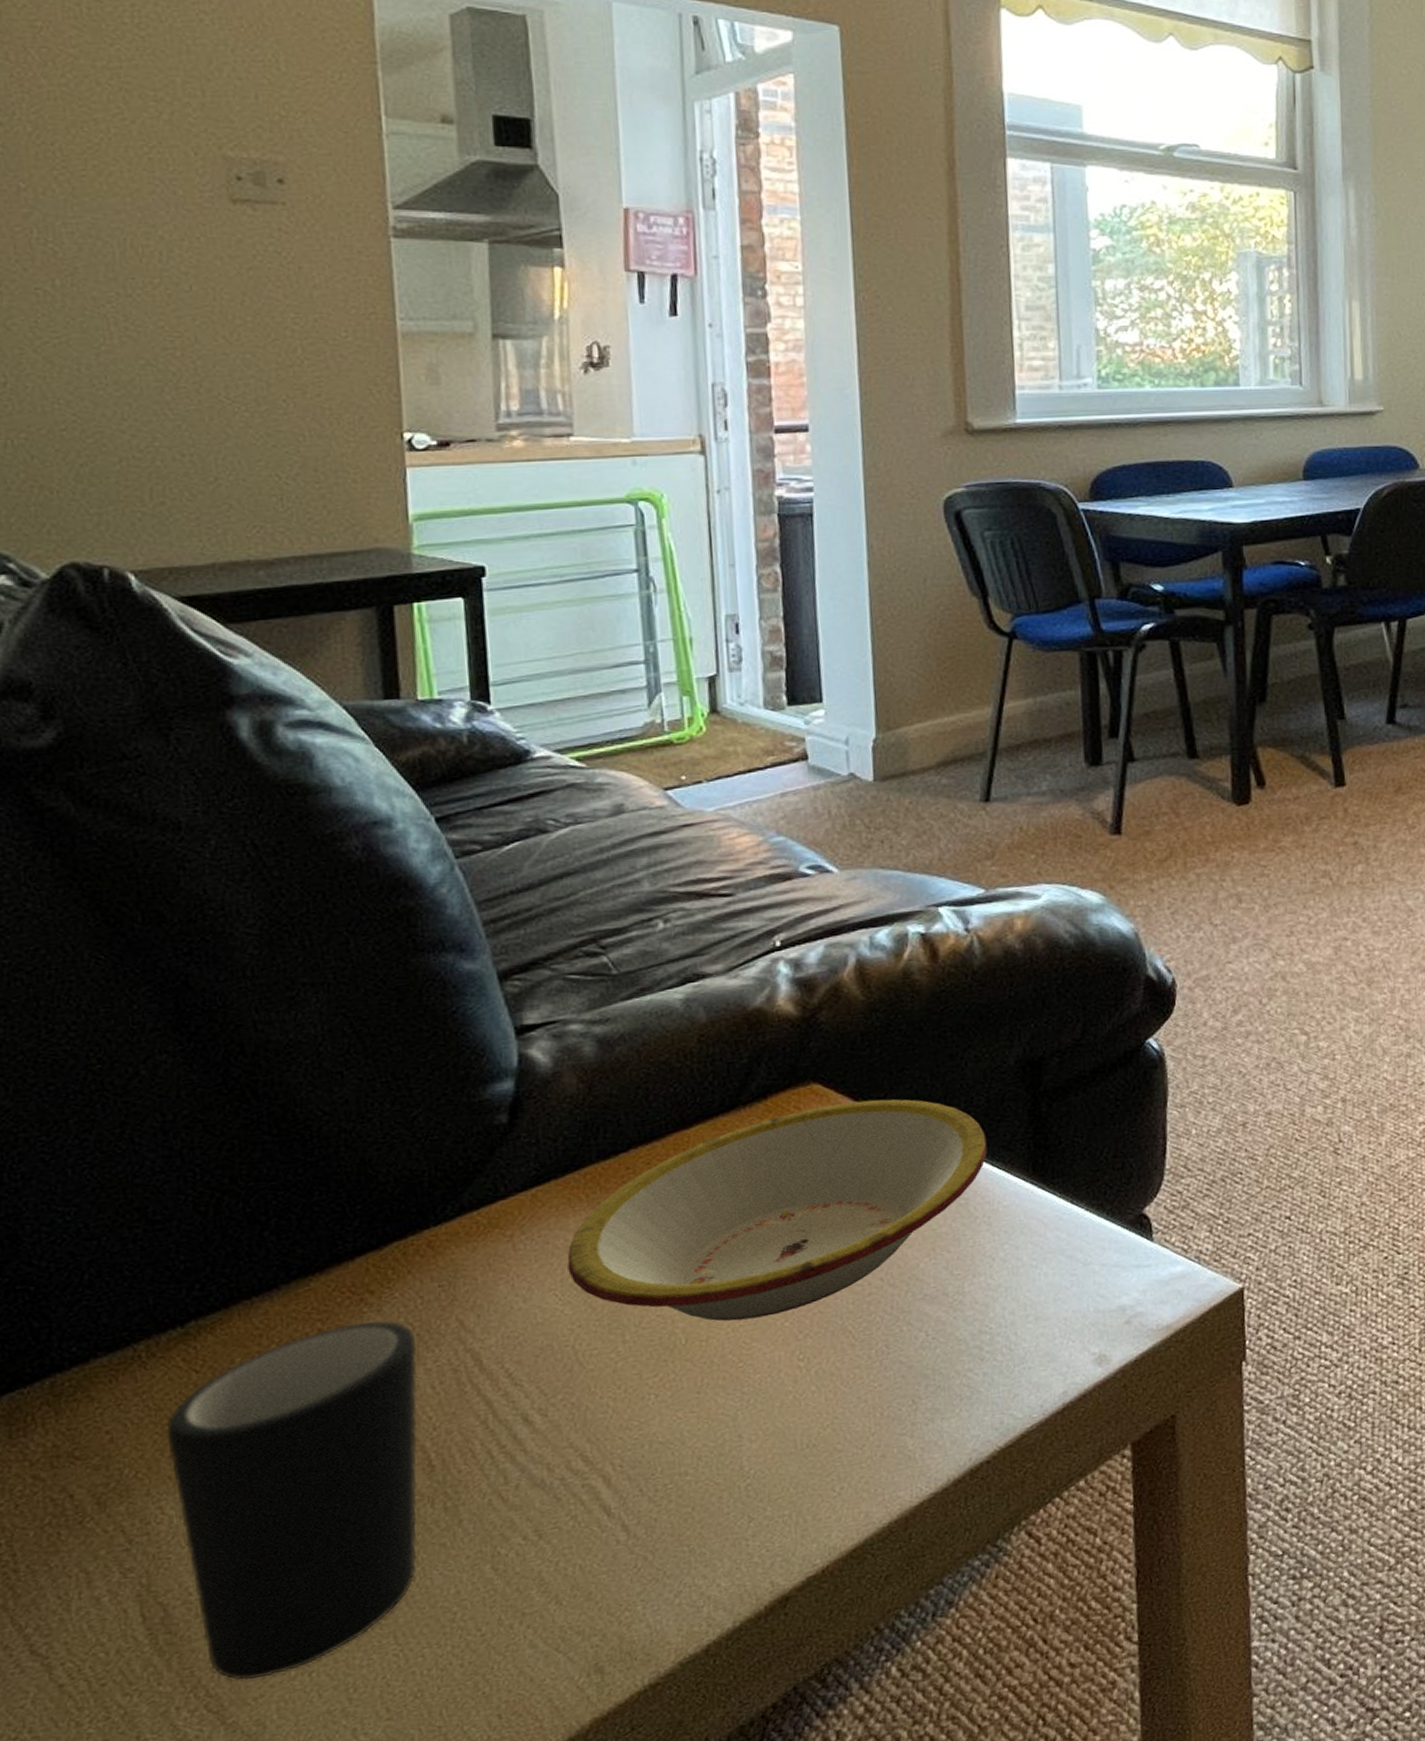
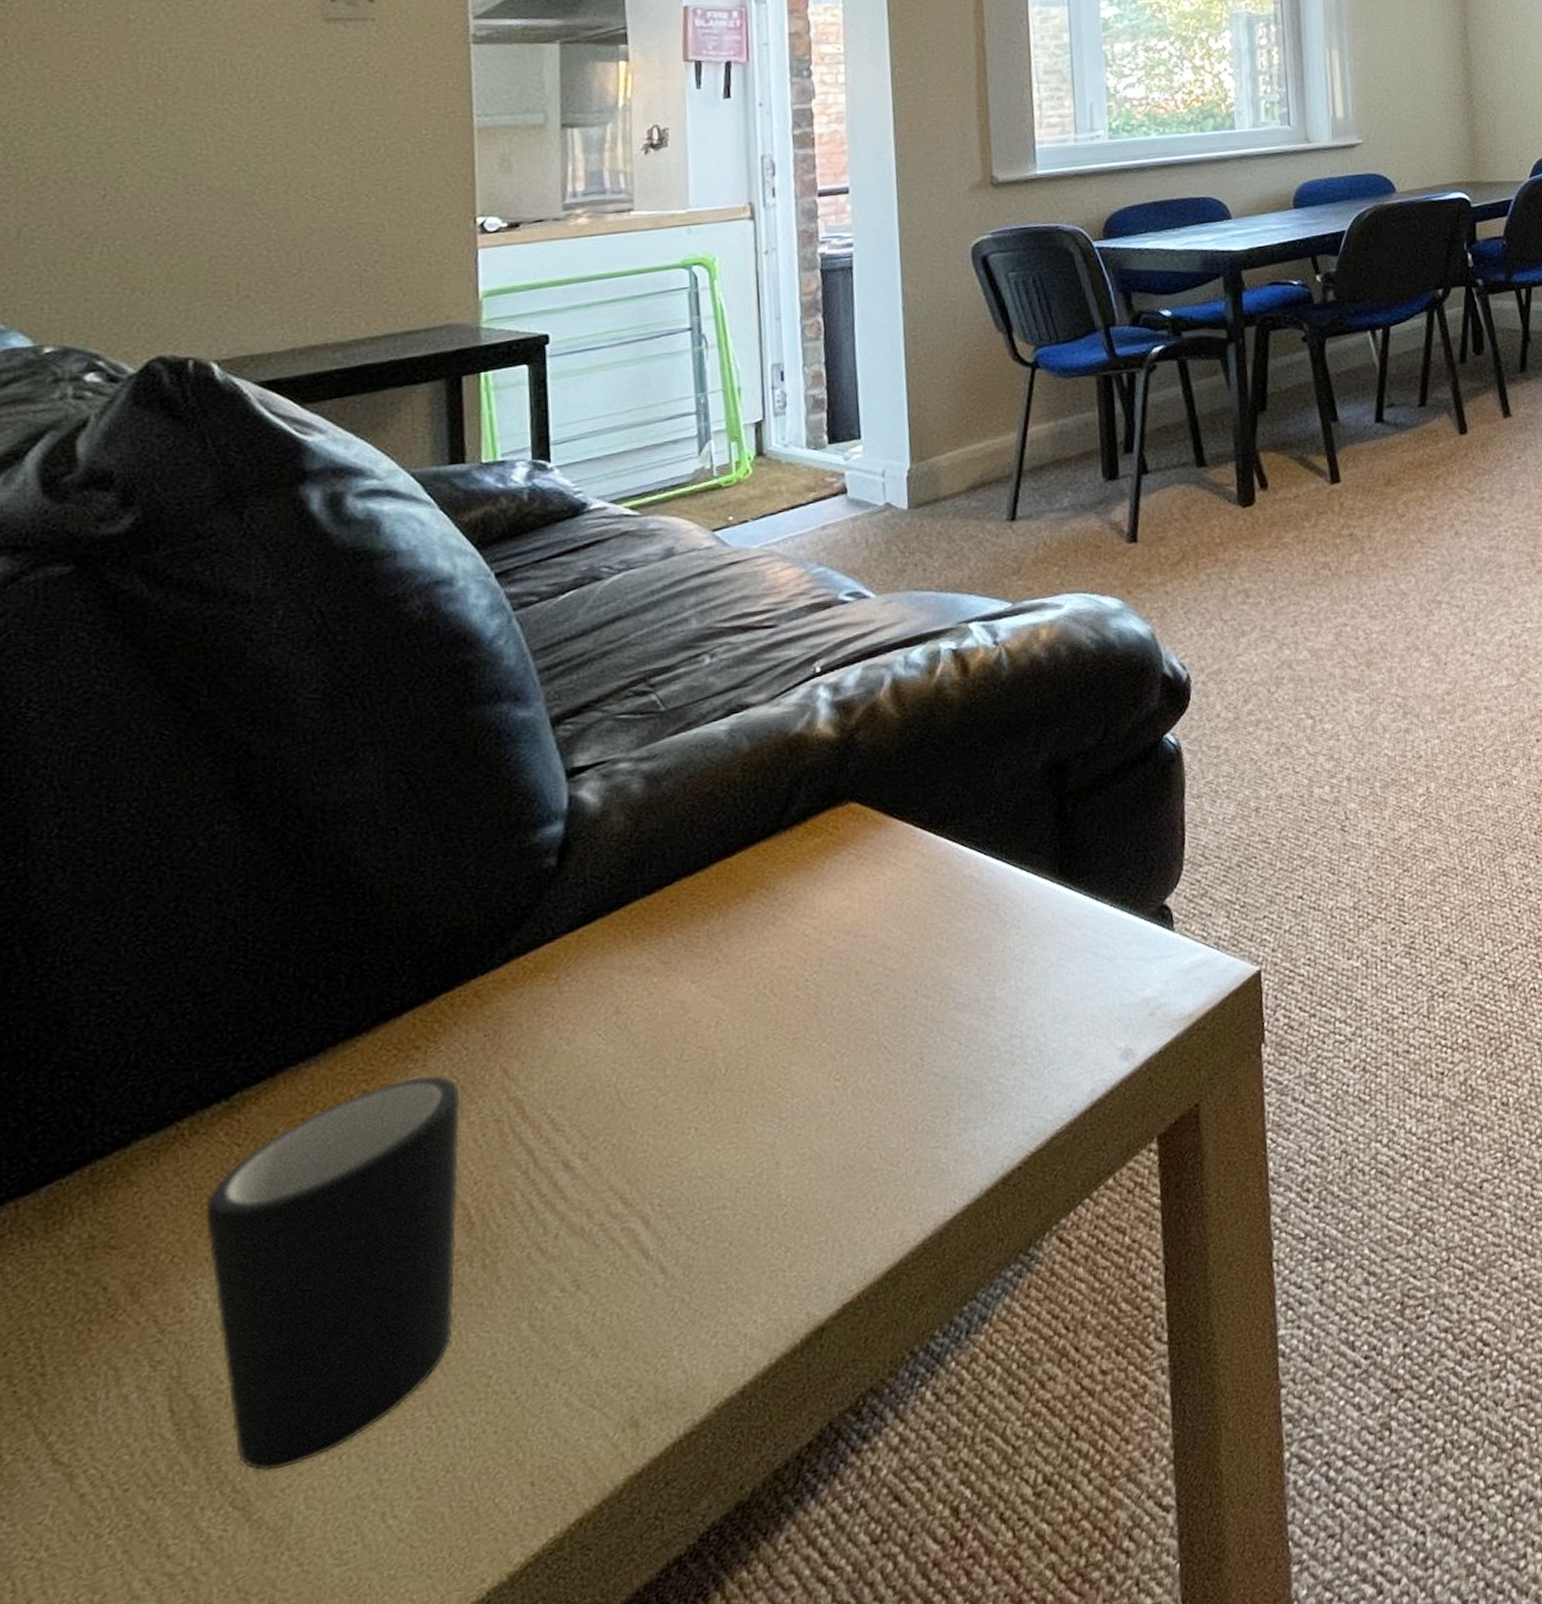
bowl: present [567,1099,987,1321] -> none [611,810,1016,1048]

